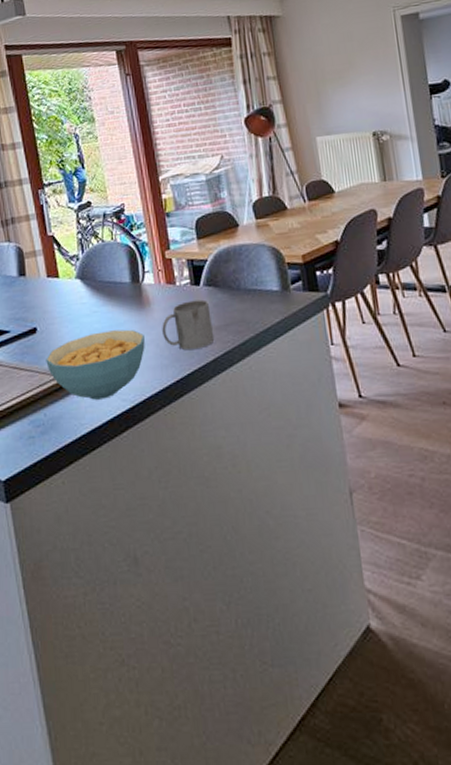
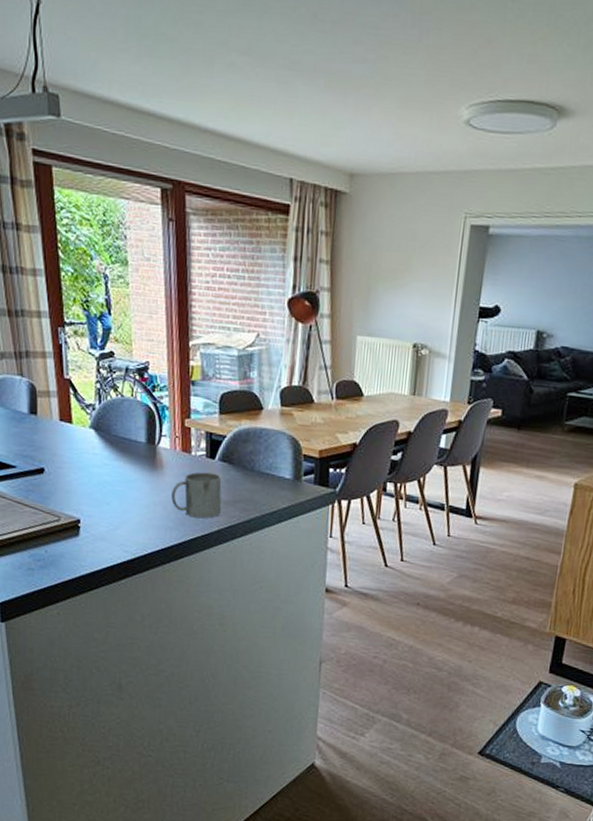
cereal bowl: present [46,329,145,400] -> none [51,484,153,547]

